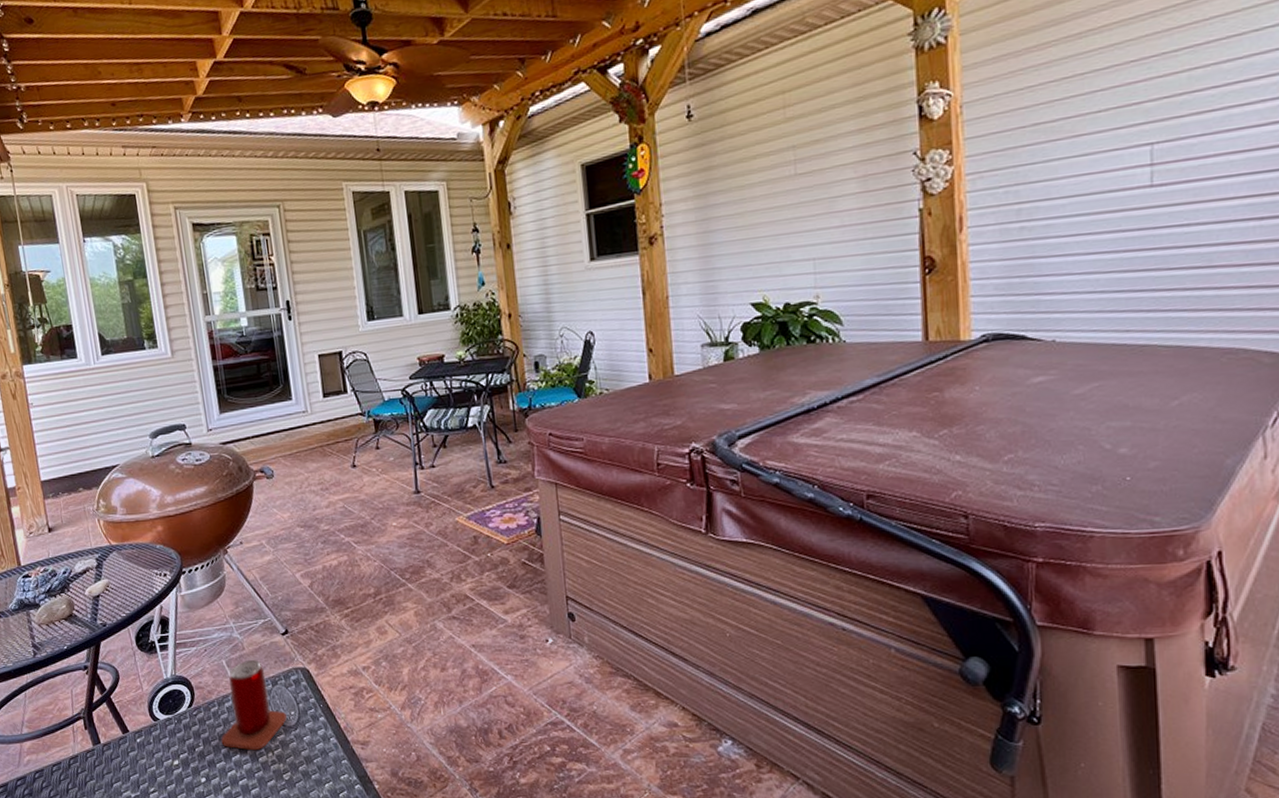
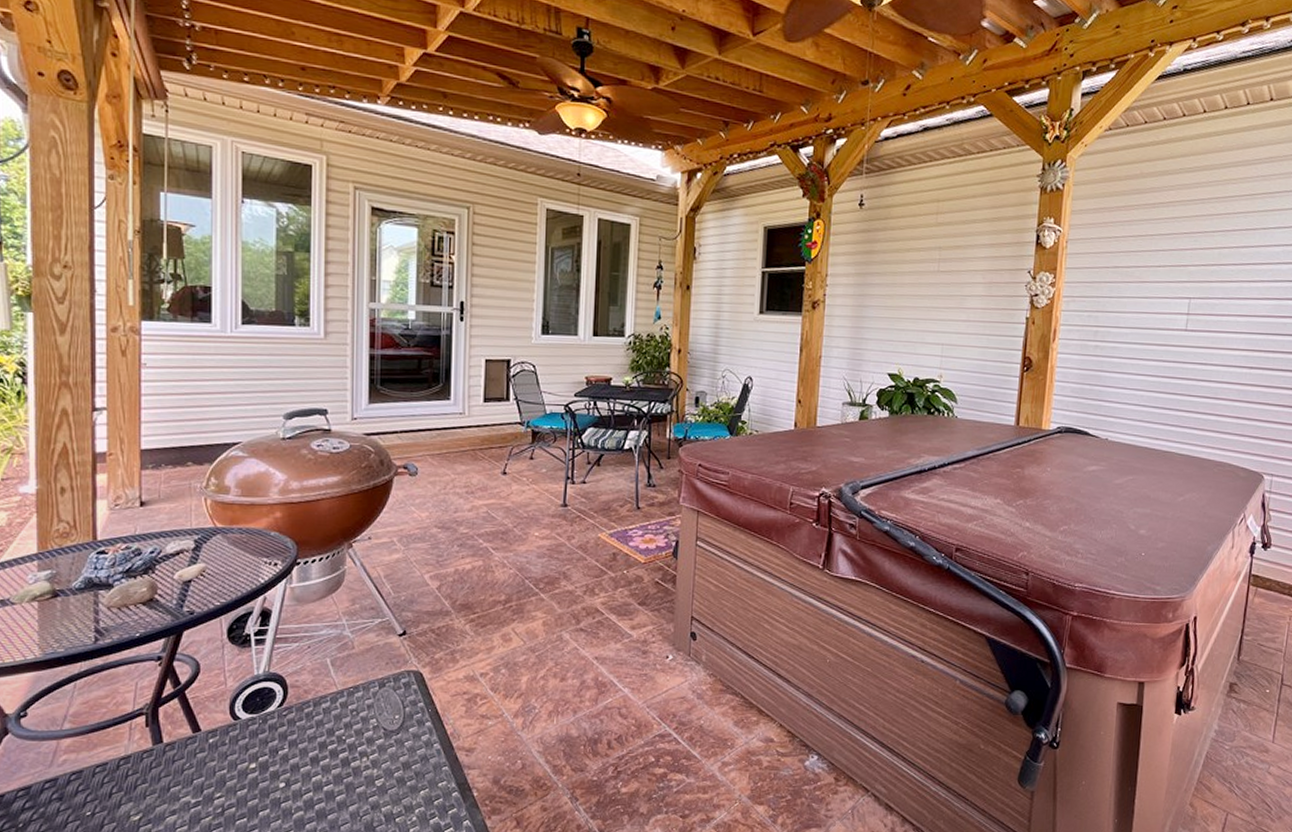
beer can: present [221,659,287,751] -> none [310,659,389,755]

